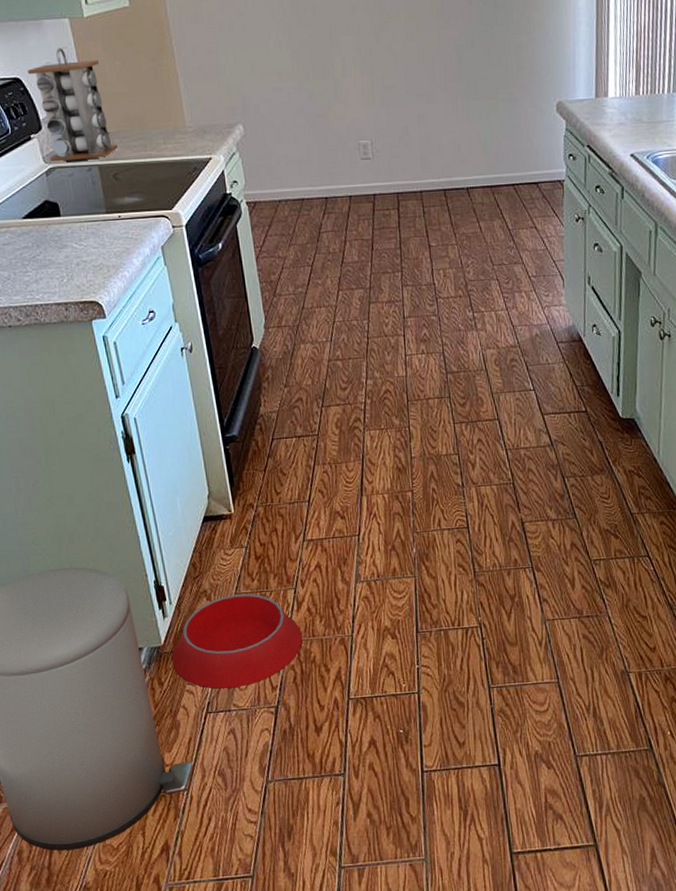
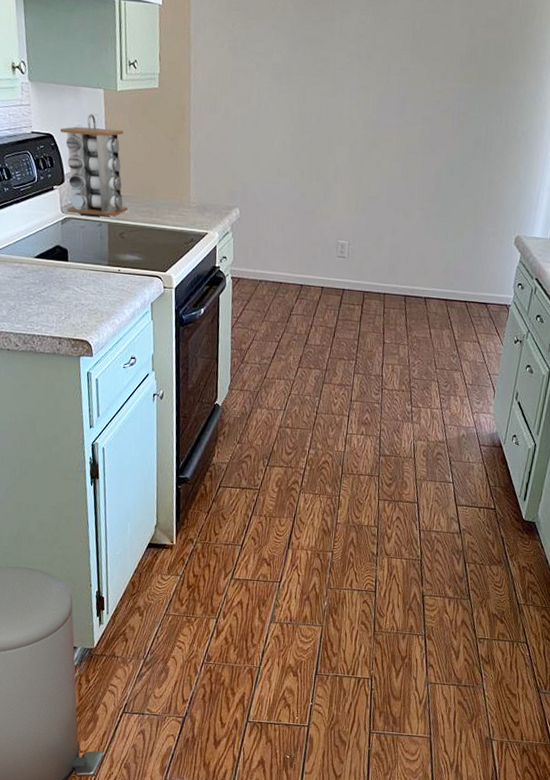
pet bowl: present [171,593,303,689] -> none [100,614,217,695]

